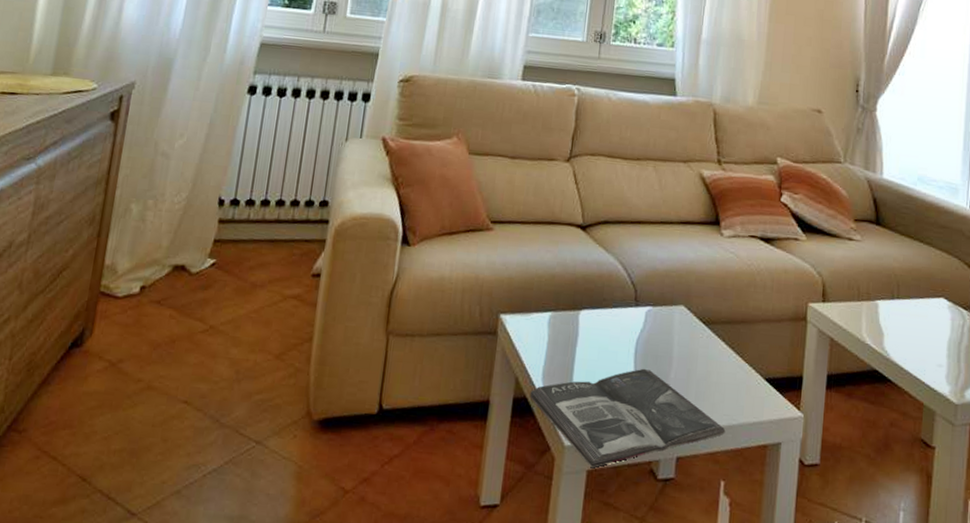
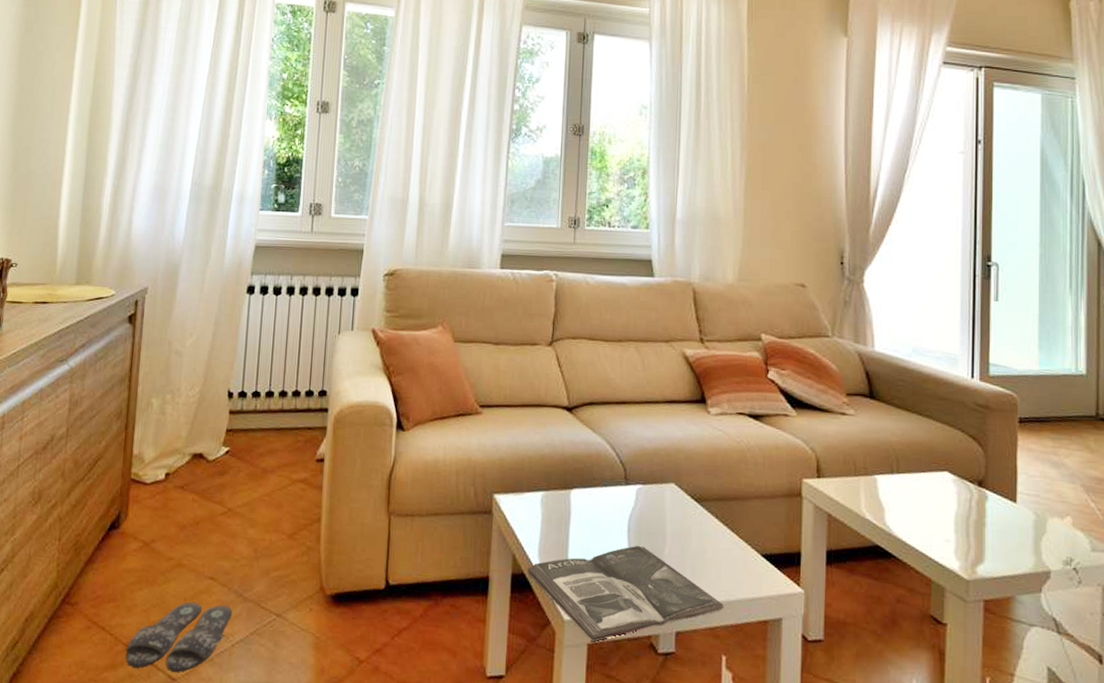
slippers: none [79,427,206,506] -> present [126,601,232,672]

